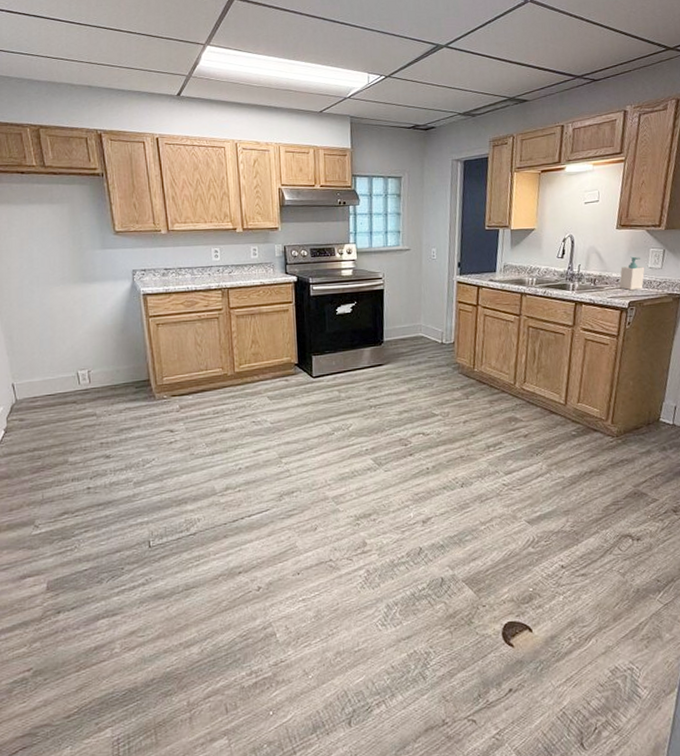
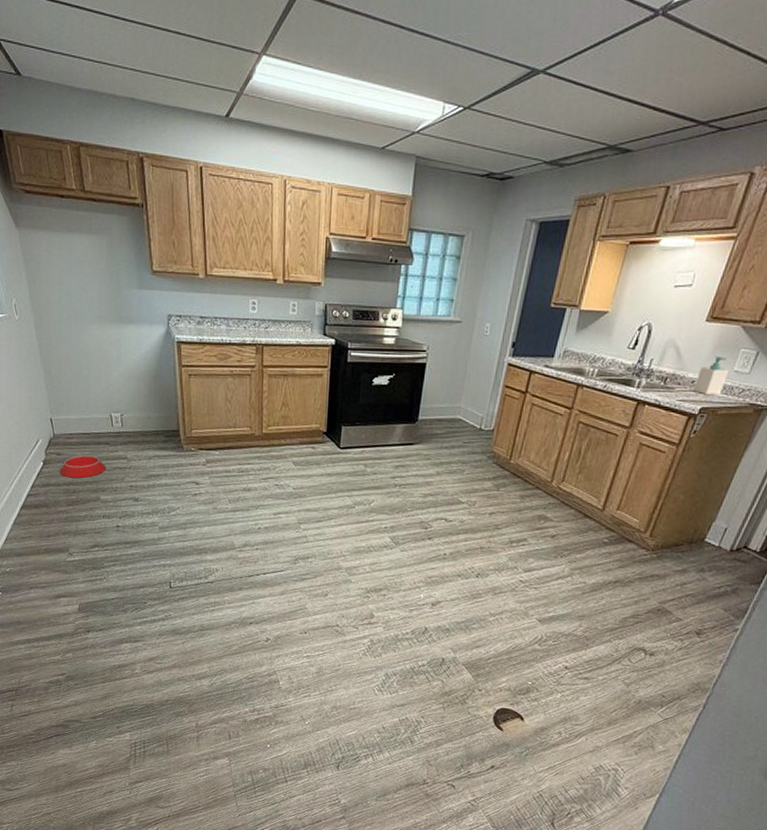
pet bowl: none [23,416,74,444] -> present [59,455,106,479]

